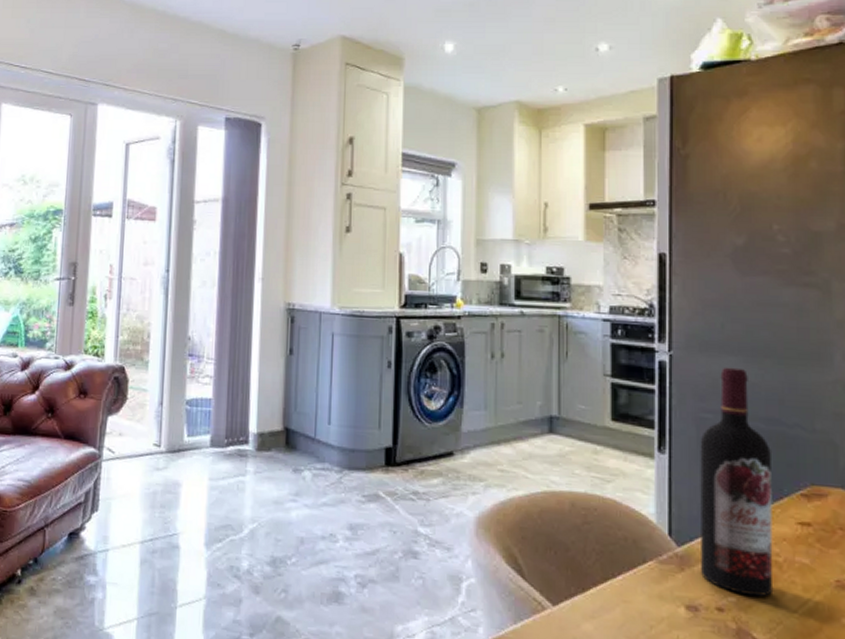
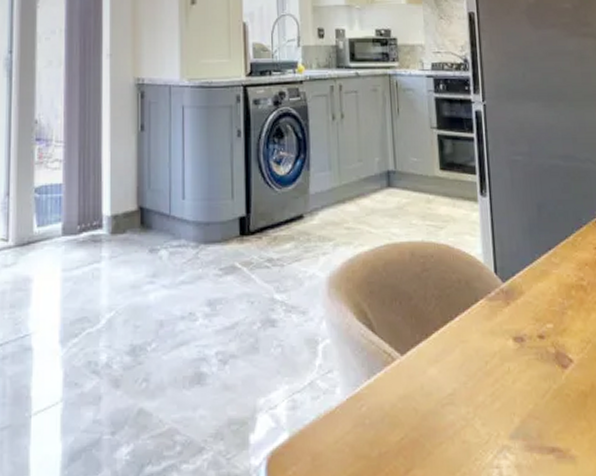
wine bottle: present [700,367,774,597] -> none [513,112,581,321]

